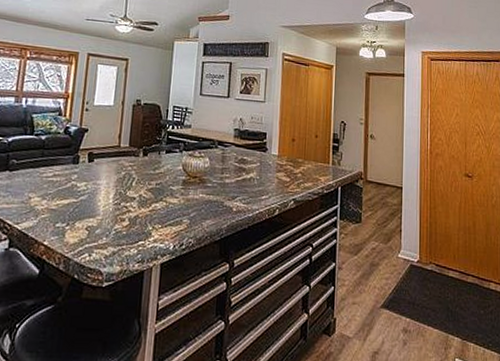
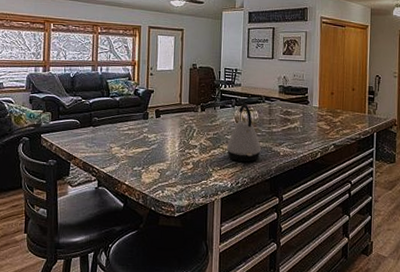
kettle: none [170,149,211,219] -> present [226,104,261,162]

